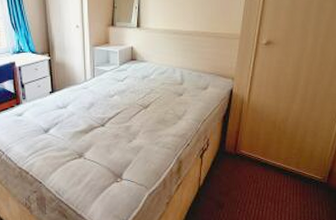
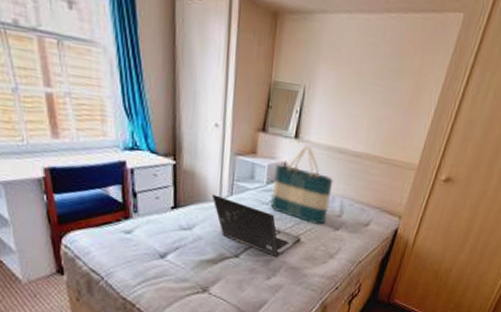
laptop: none [80,79,153,124] -> present [212,195,302,258]
tote bag: none [124,32,172,93] -> present [271,146,334,225]

